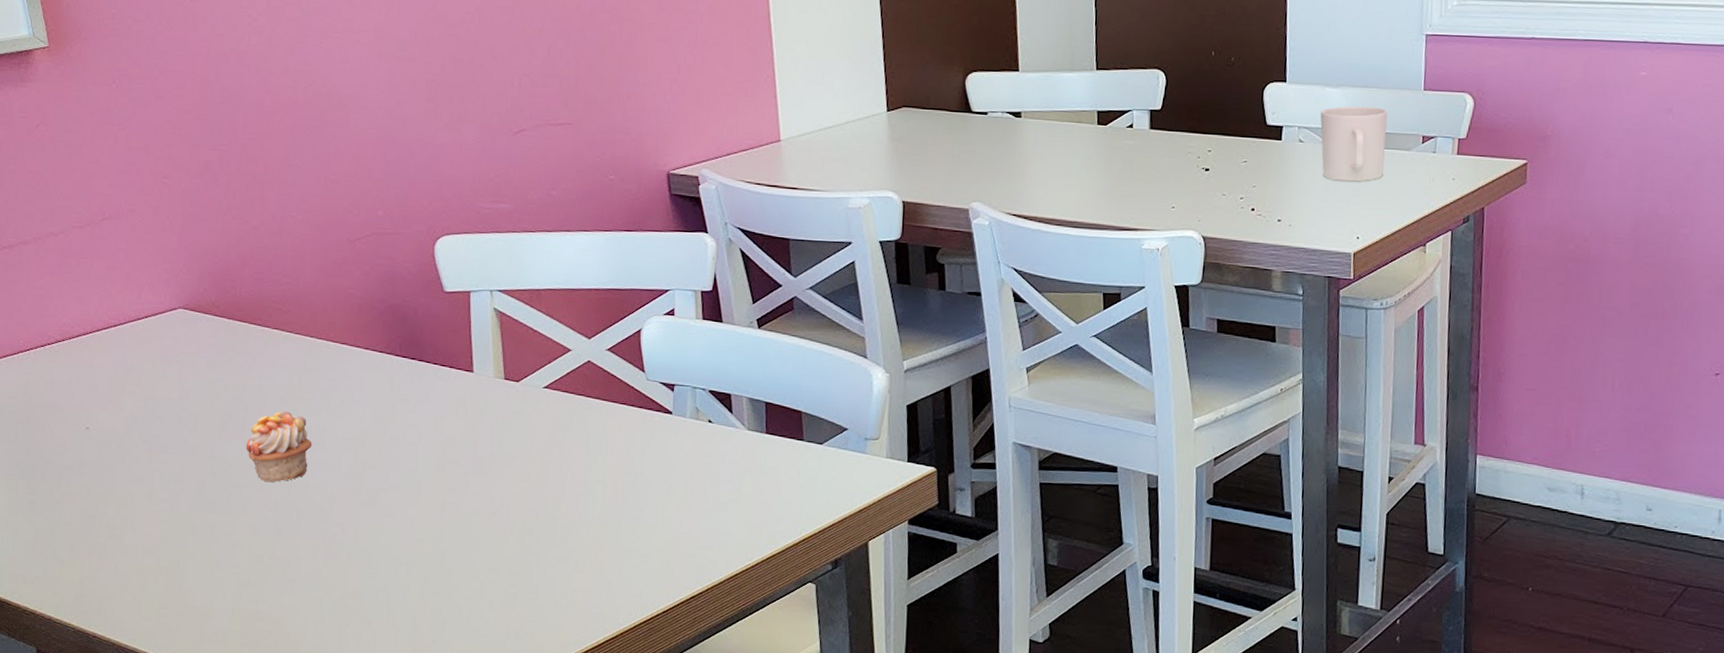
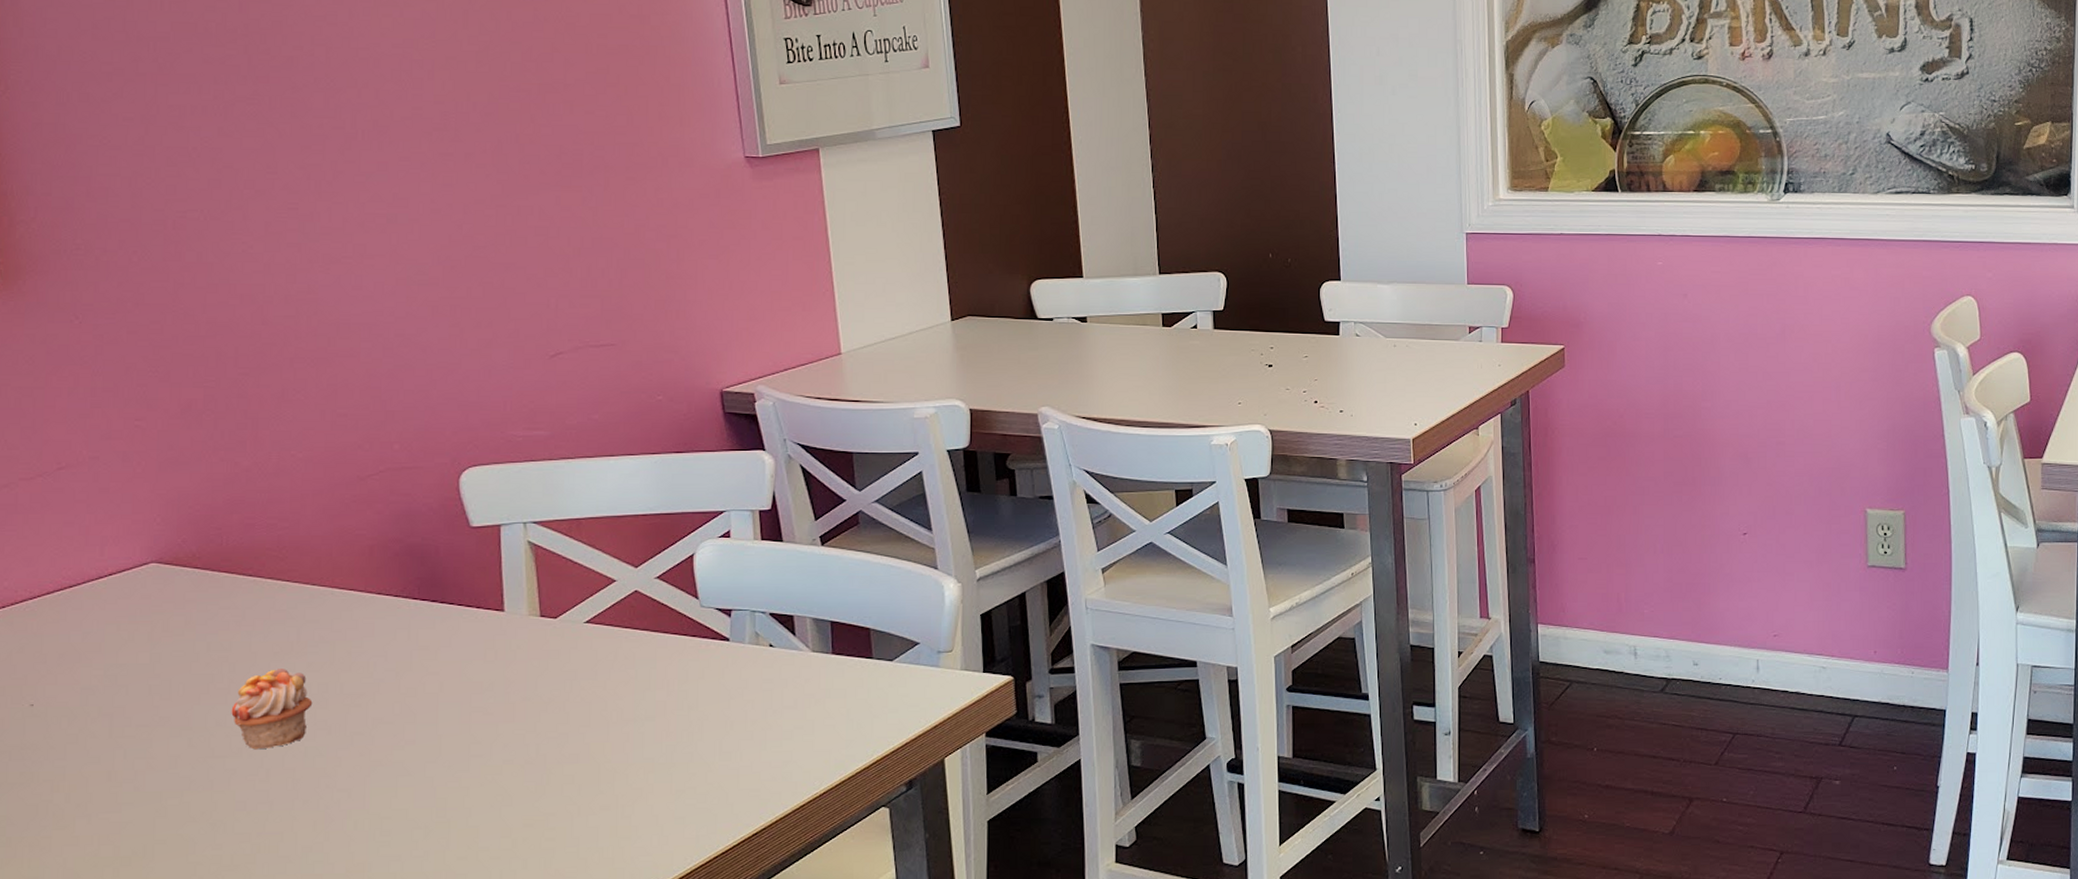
mug: present [1320,106,1388,183] -> none [1373,301,1437,373]

